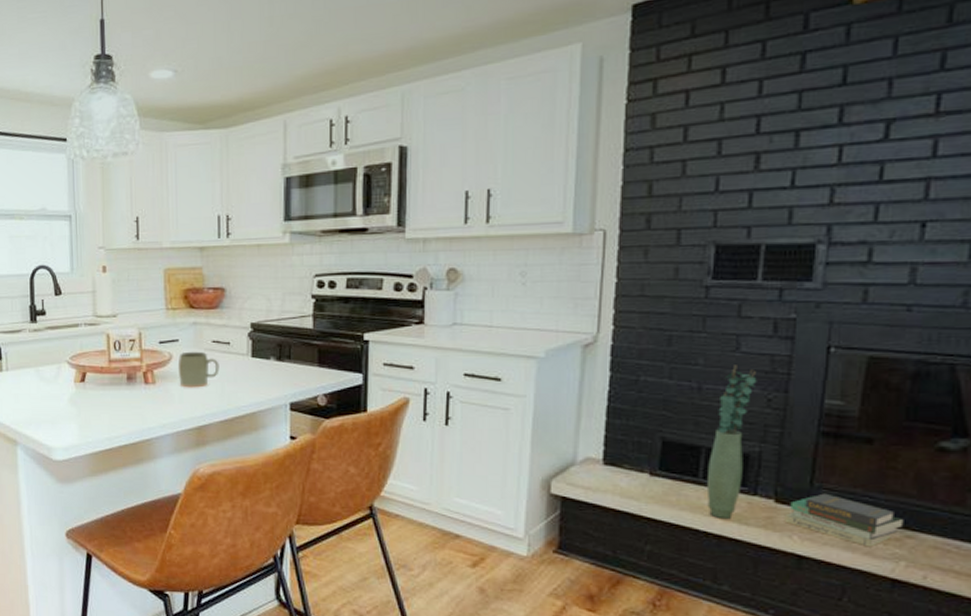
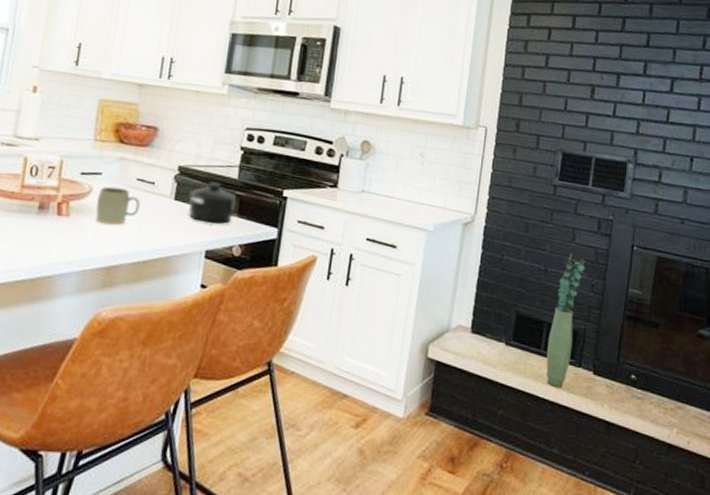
saucepan: none [265,334,315,376] -> present [188,182,236,224]
books: present [784,493,904,547] -> none [599,368,676,416]

